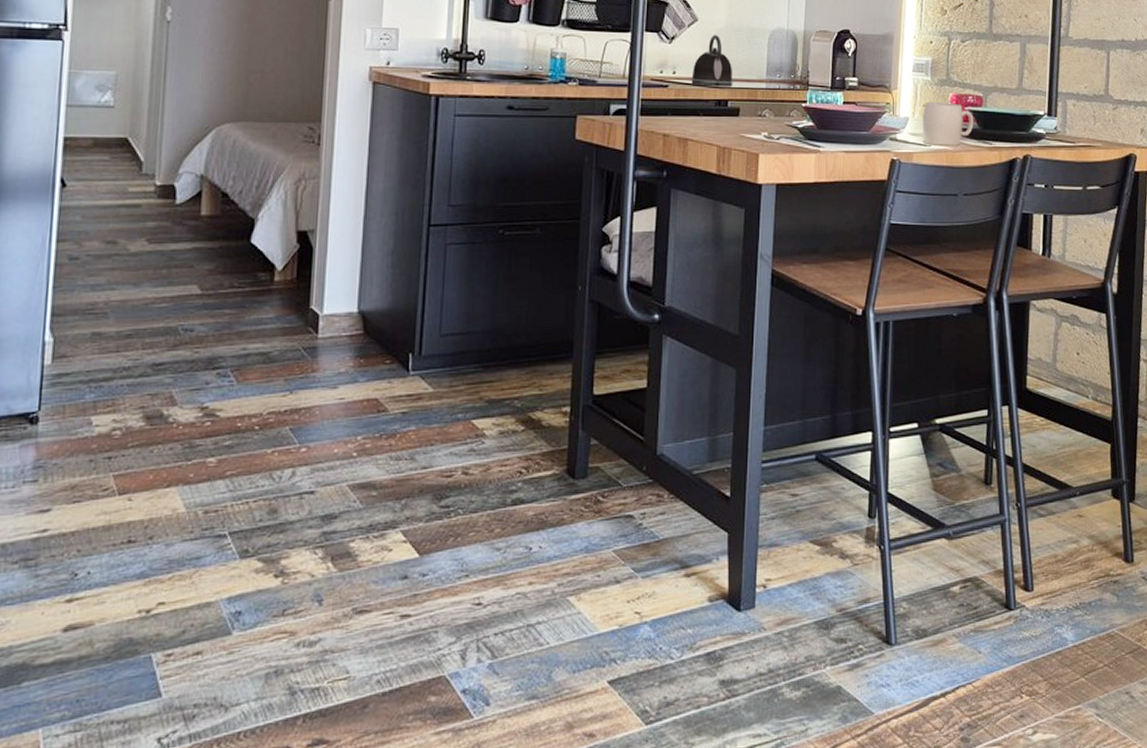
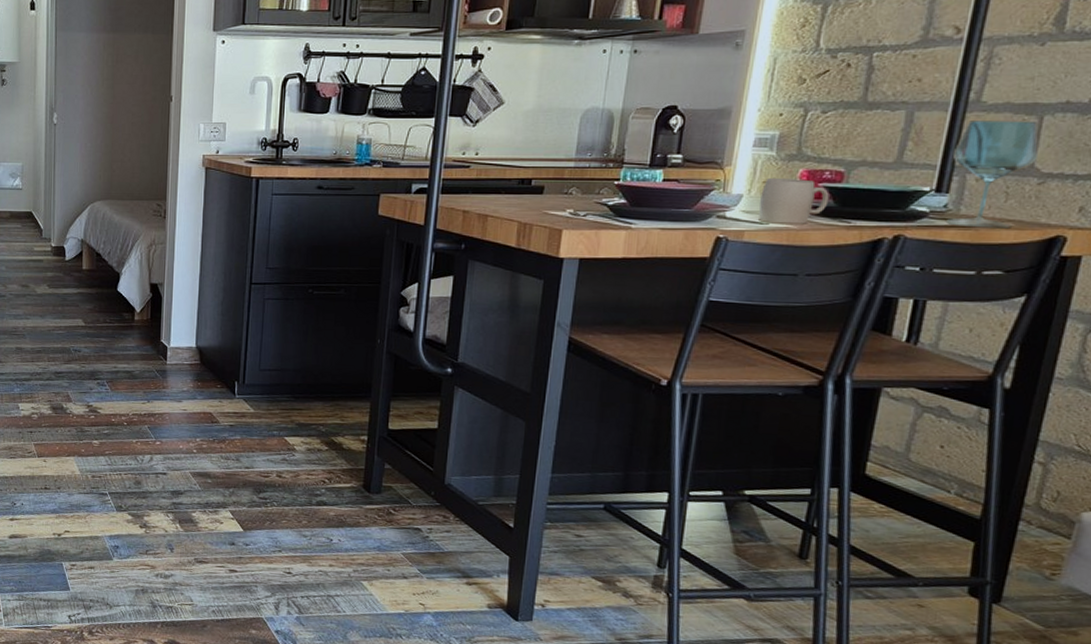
kettle: present [691,35,733,87] -> none [494,117,539,167]
wine glass: none [1055,53,1111,148] -> present [947,120,1039,229]

